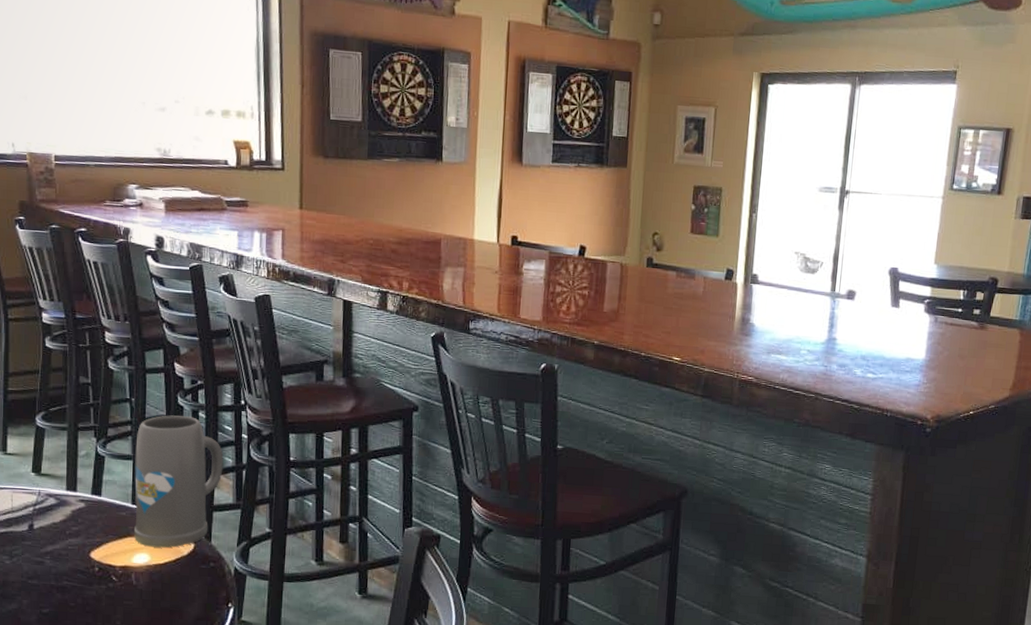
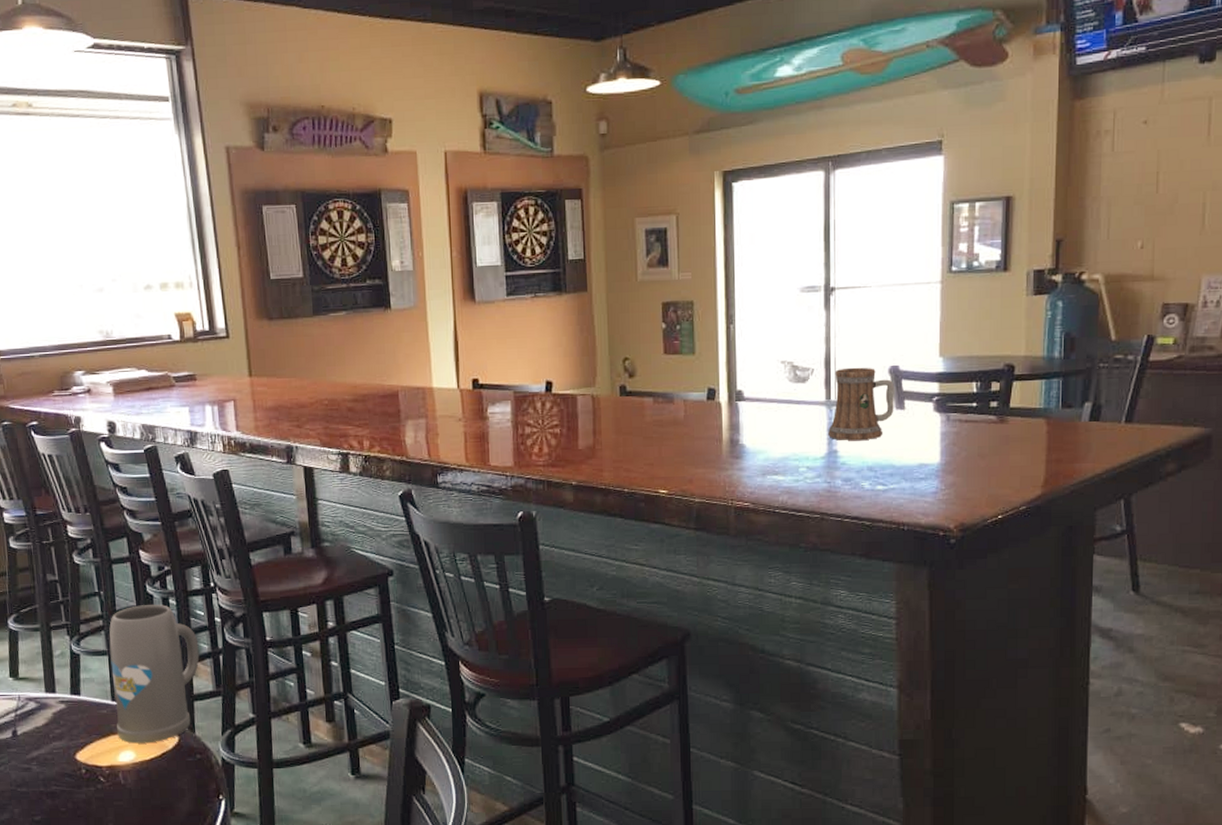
beer mug: none [830,264,892,332] -> present [828,367,894,440]

